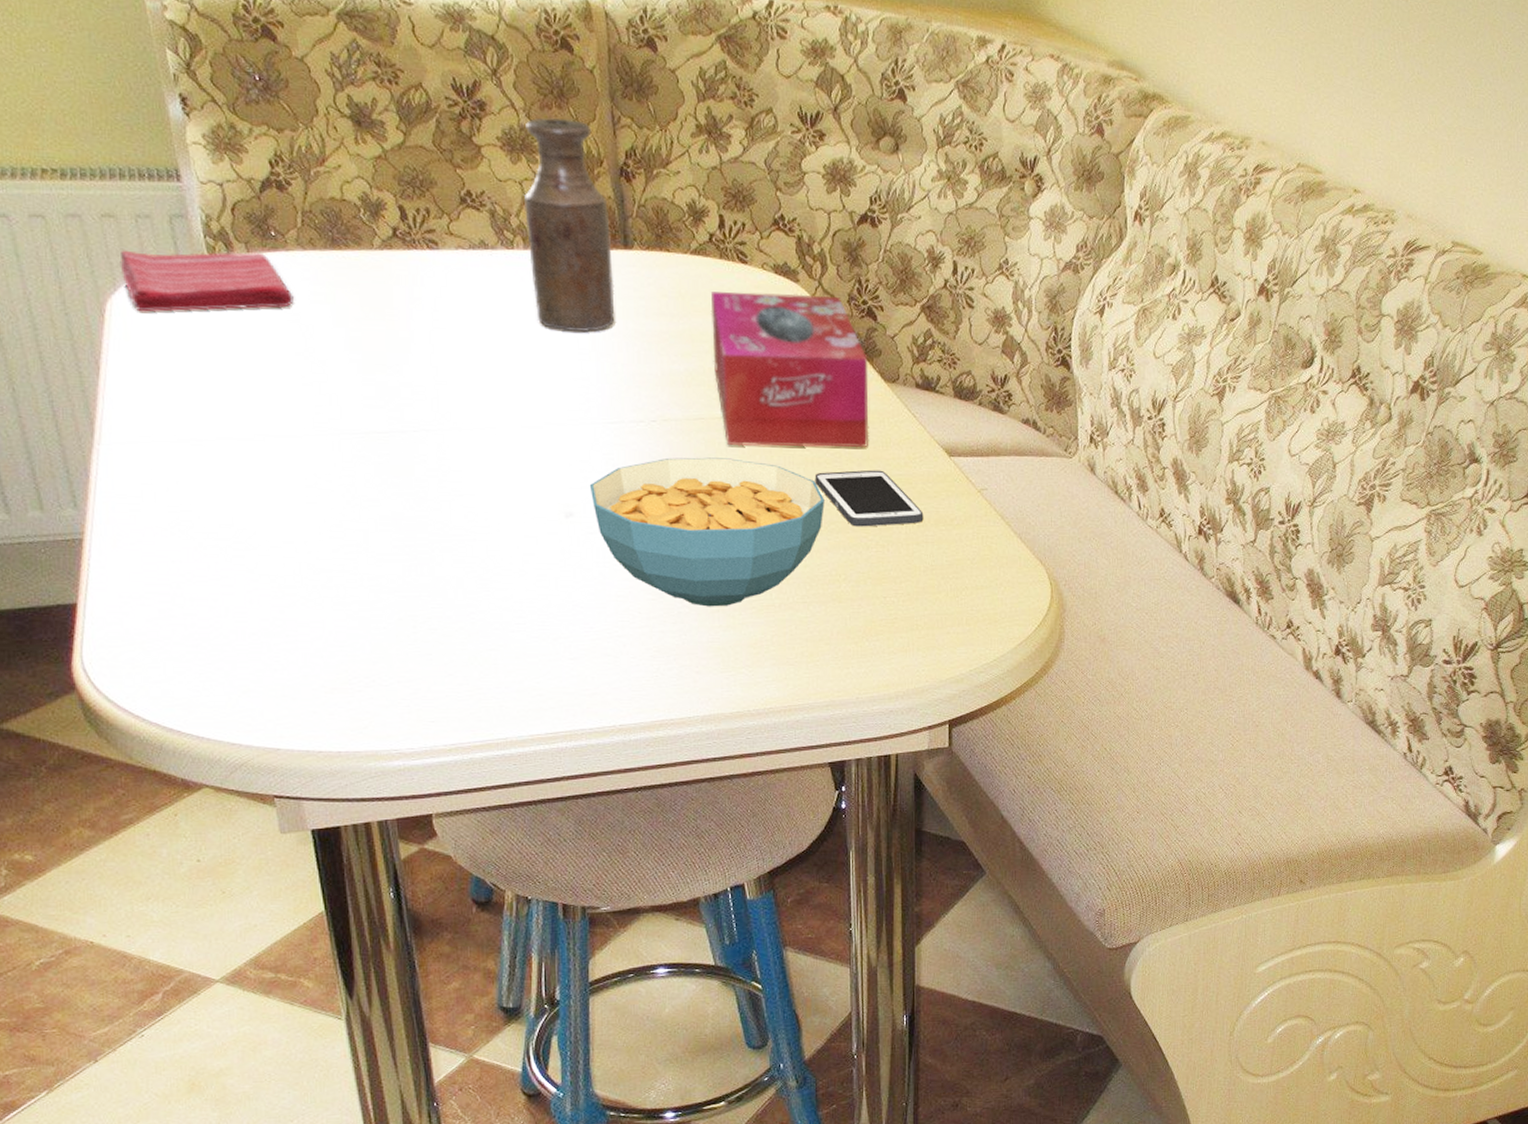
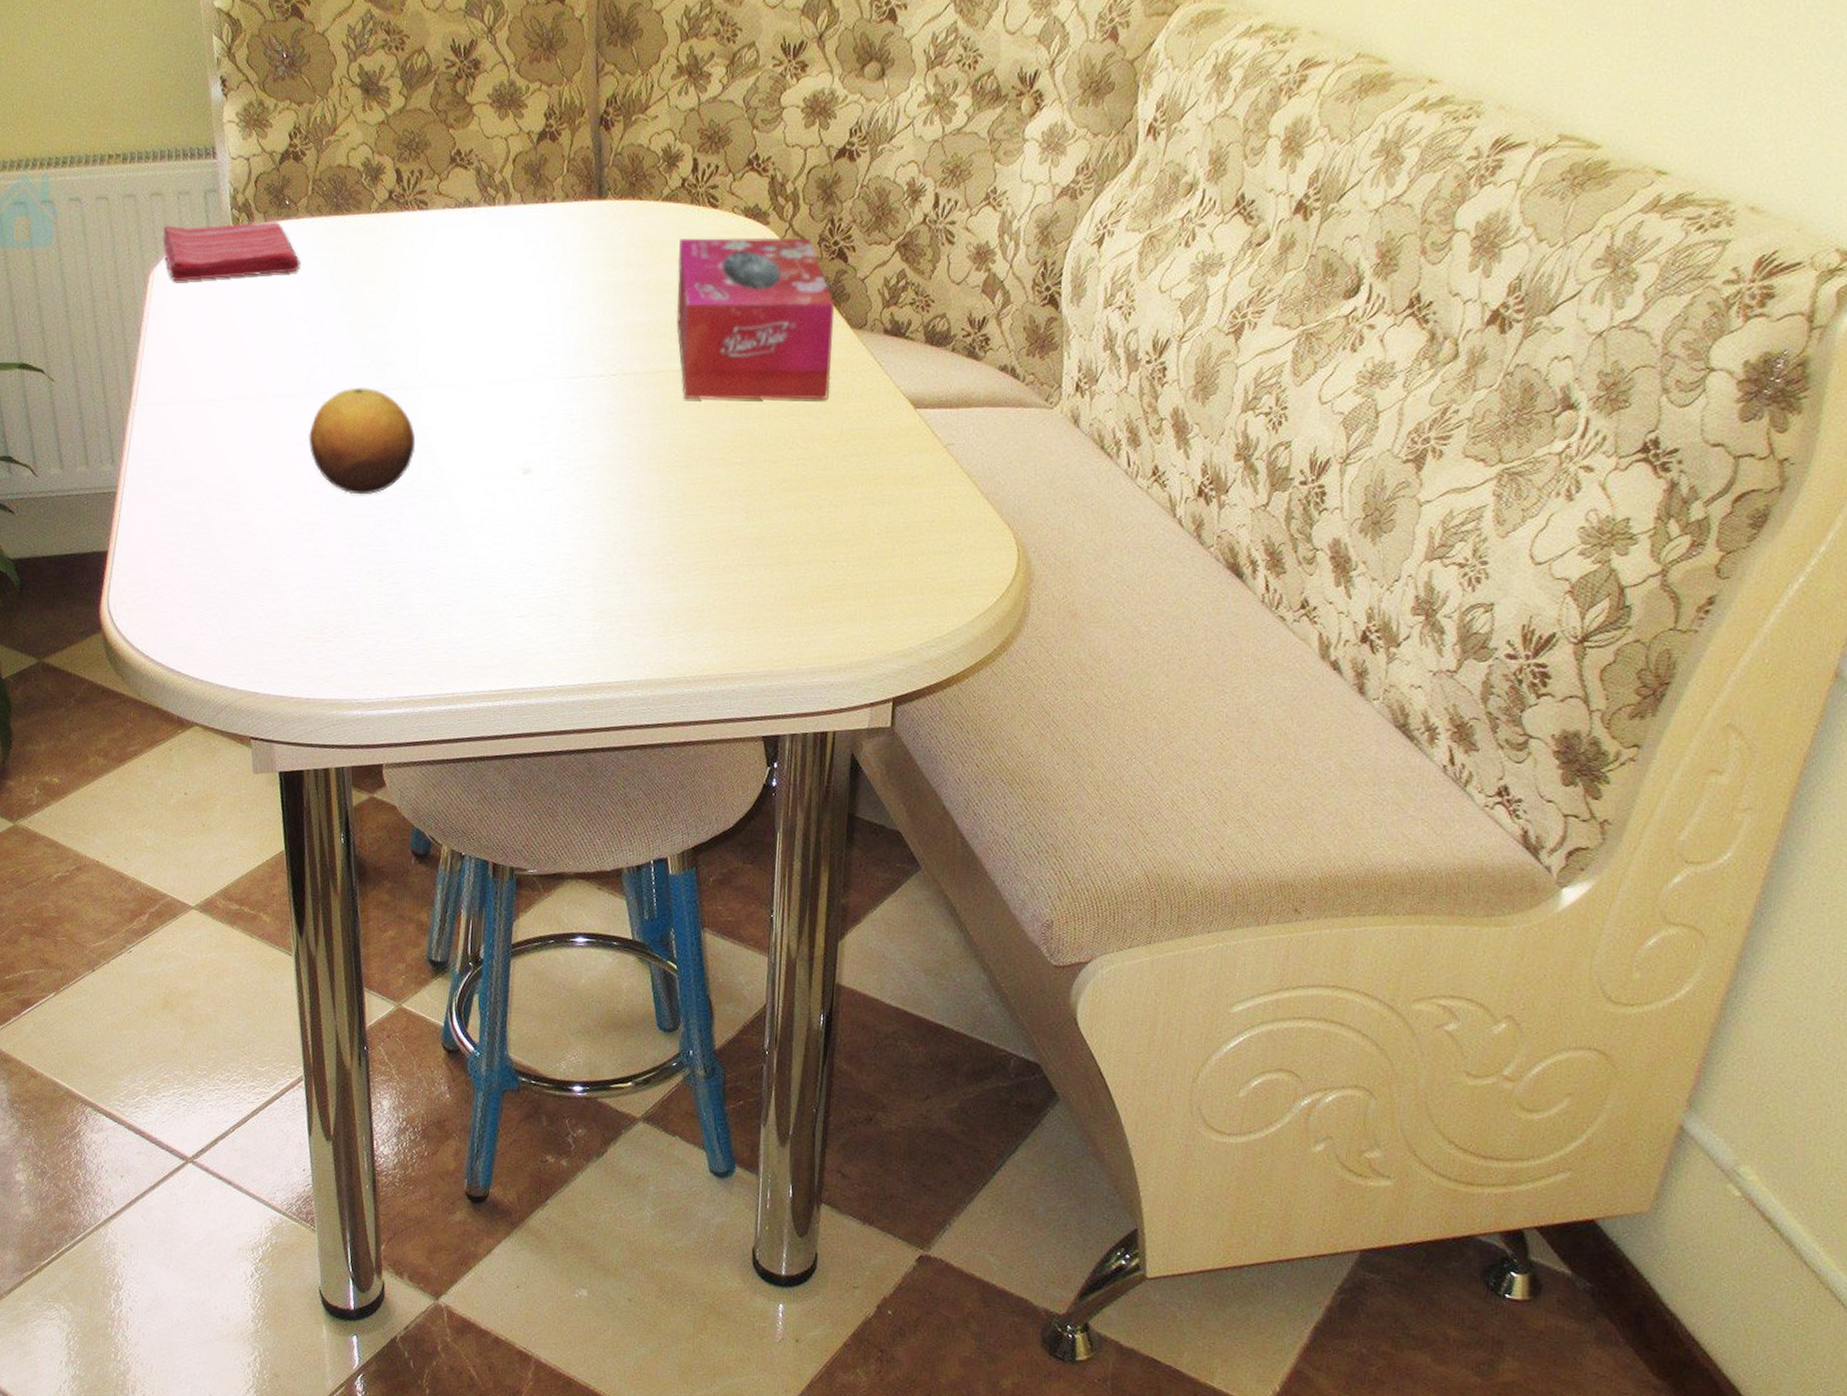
fruit: none [318,429,444,540] -> present [309,387,416,495]
bottle: present [523,117,615,333] -> none [507,70,587,287]
cereal bowl: present [589,457,825,607] -> none [548,412,778,568]
cell phone: present [814,470,924,527] -> none [770,423,882,485]

